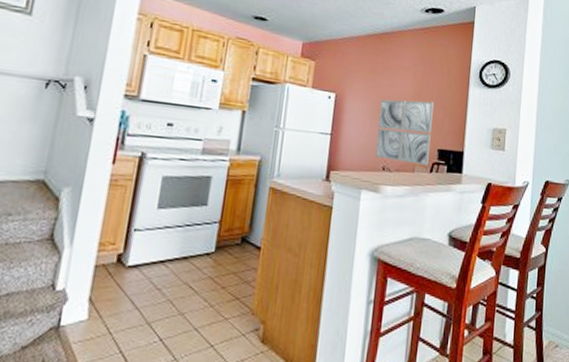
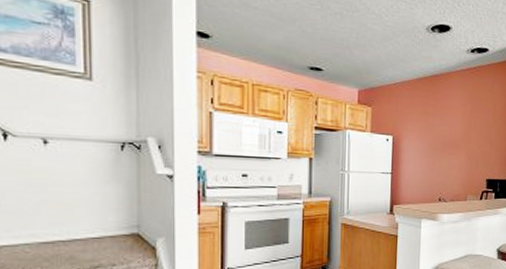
wall art: present [374,99,434,166] -> none [431,137,481,194]

